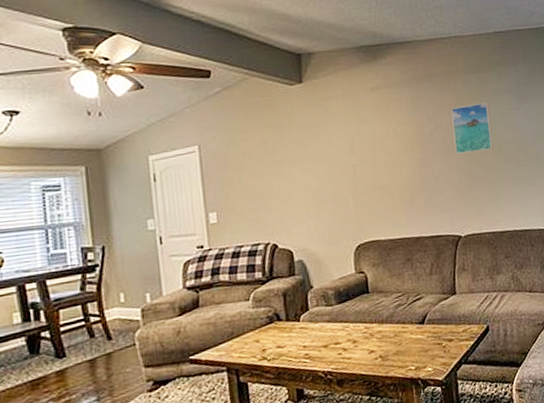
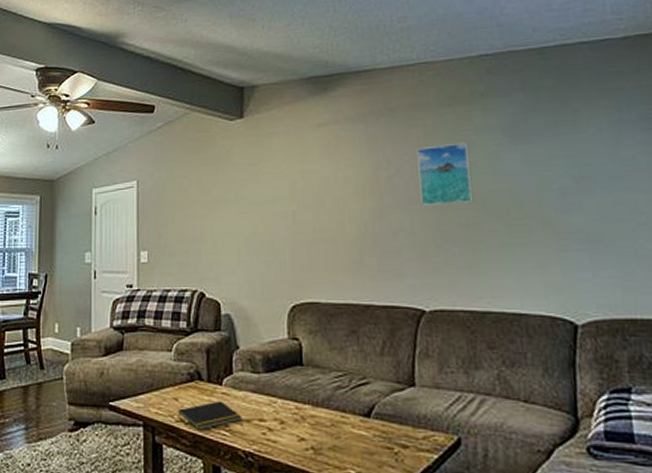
notepad: none [260,334,320,363] -> present [177,401,243,430]

